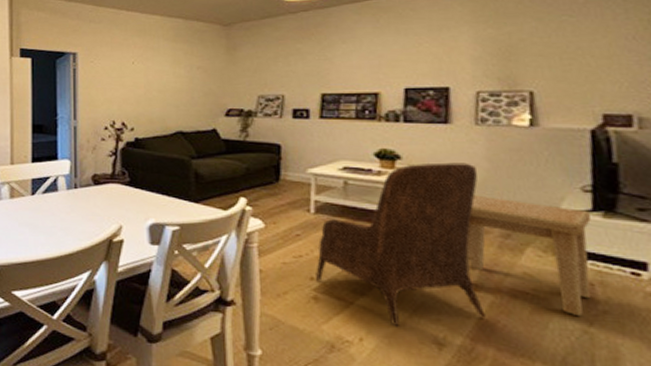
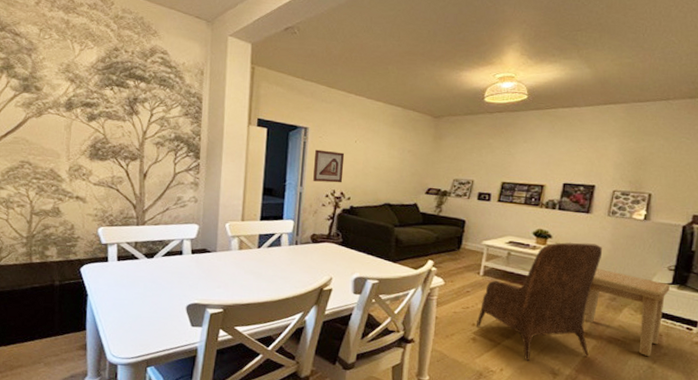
picture frame: none [87,76,123,112] -> present [313,149,345,183]

